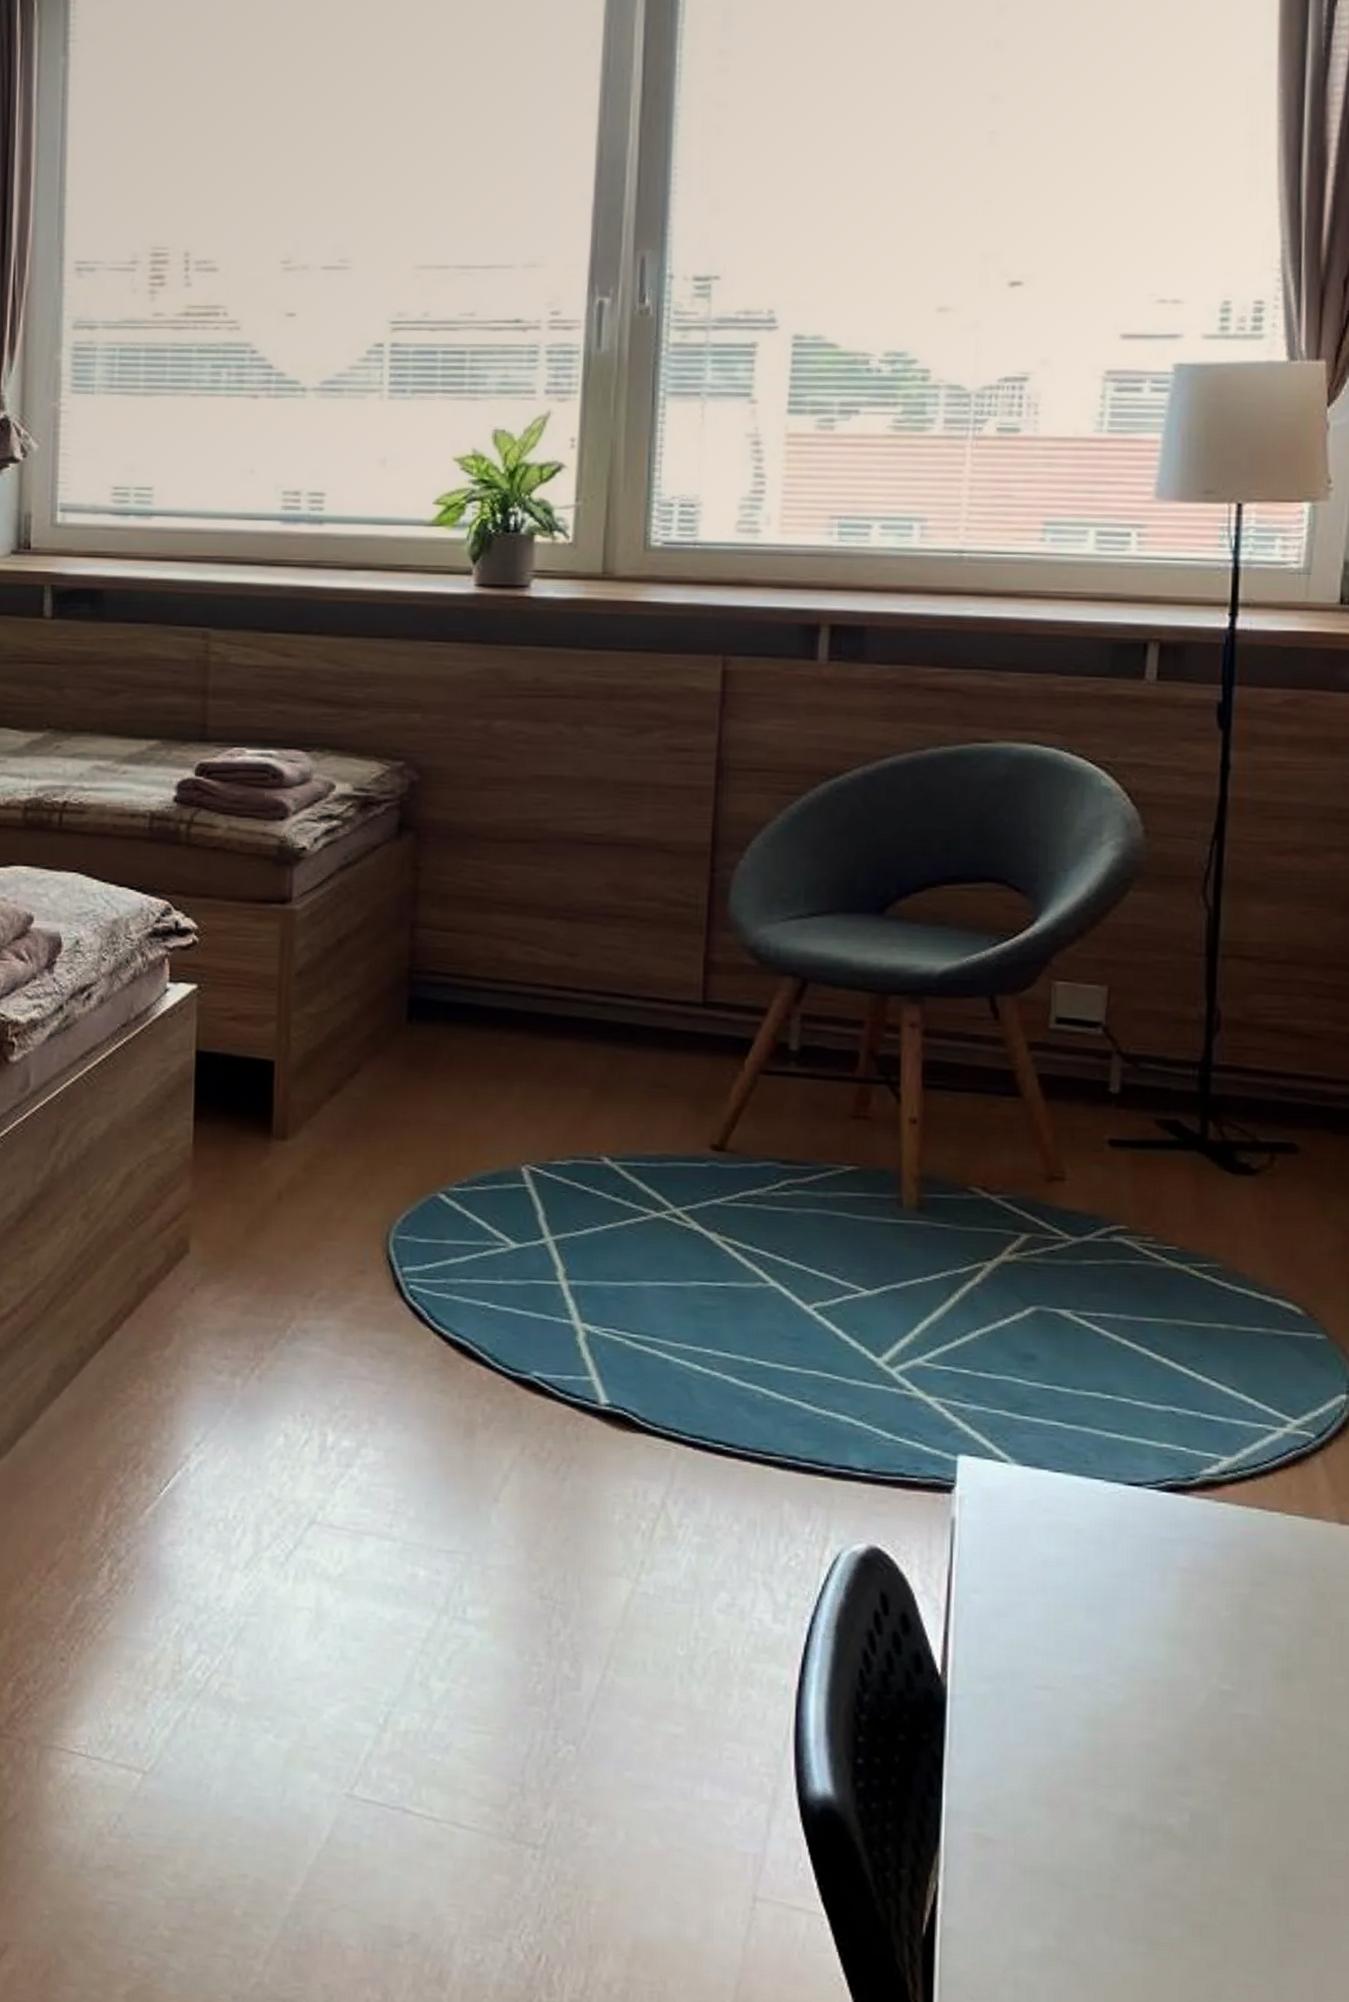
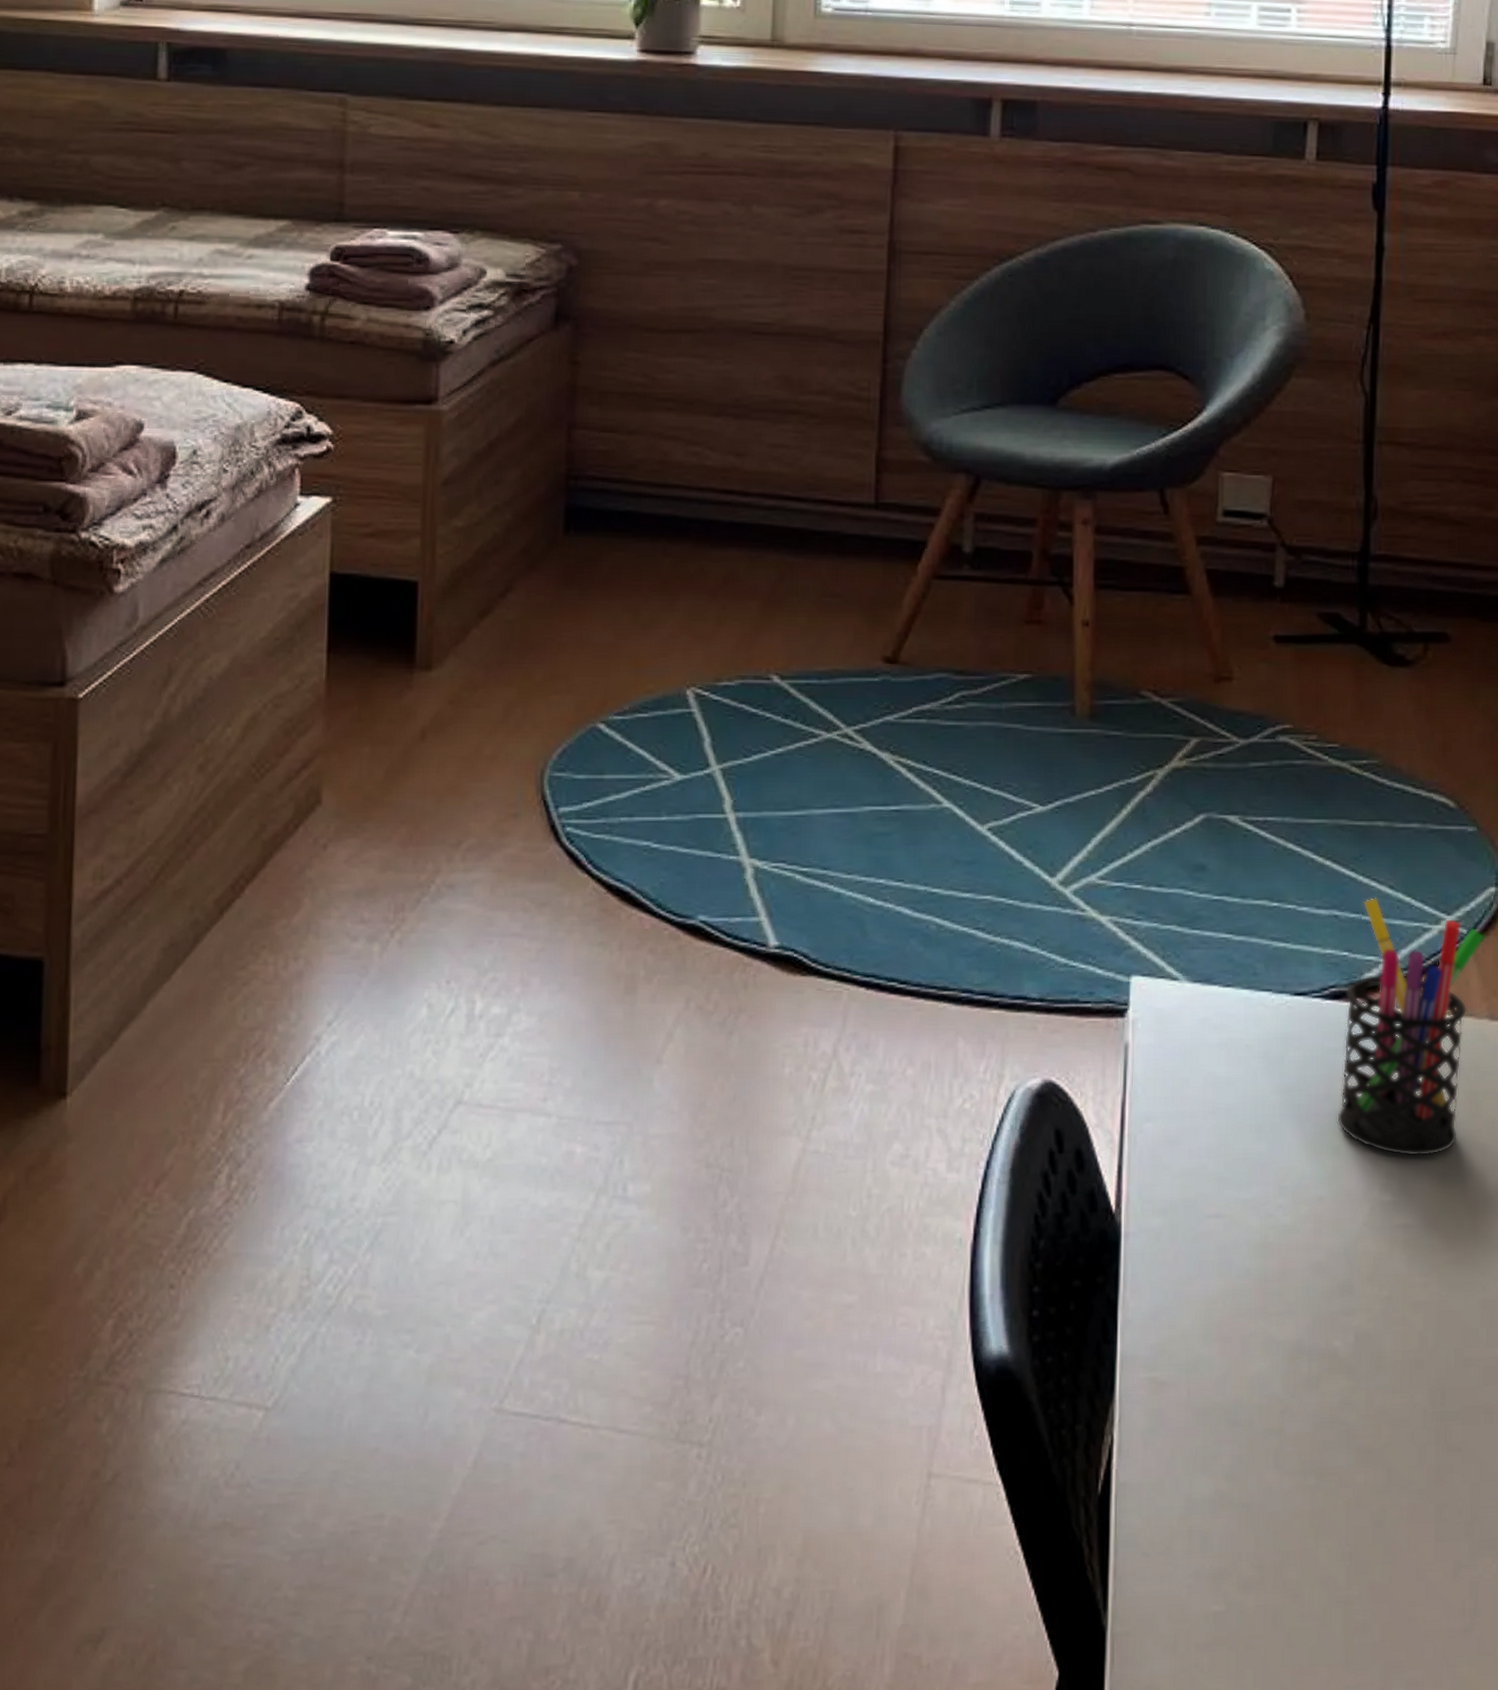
pen holder: none [1173,1397,1334,1650] -> present [1337,897,1484,1156]

